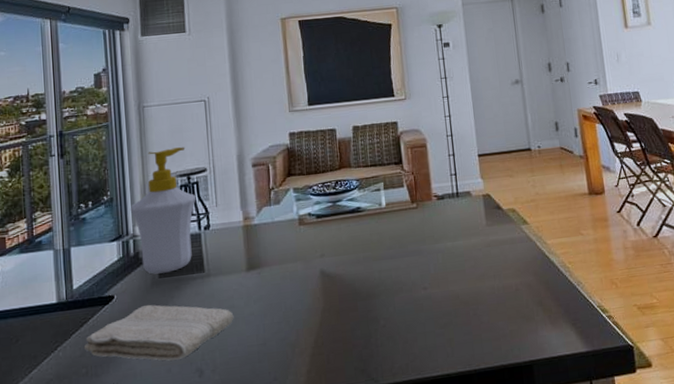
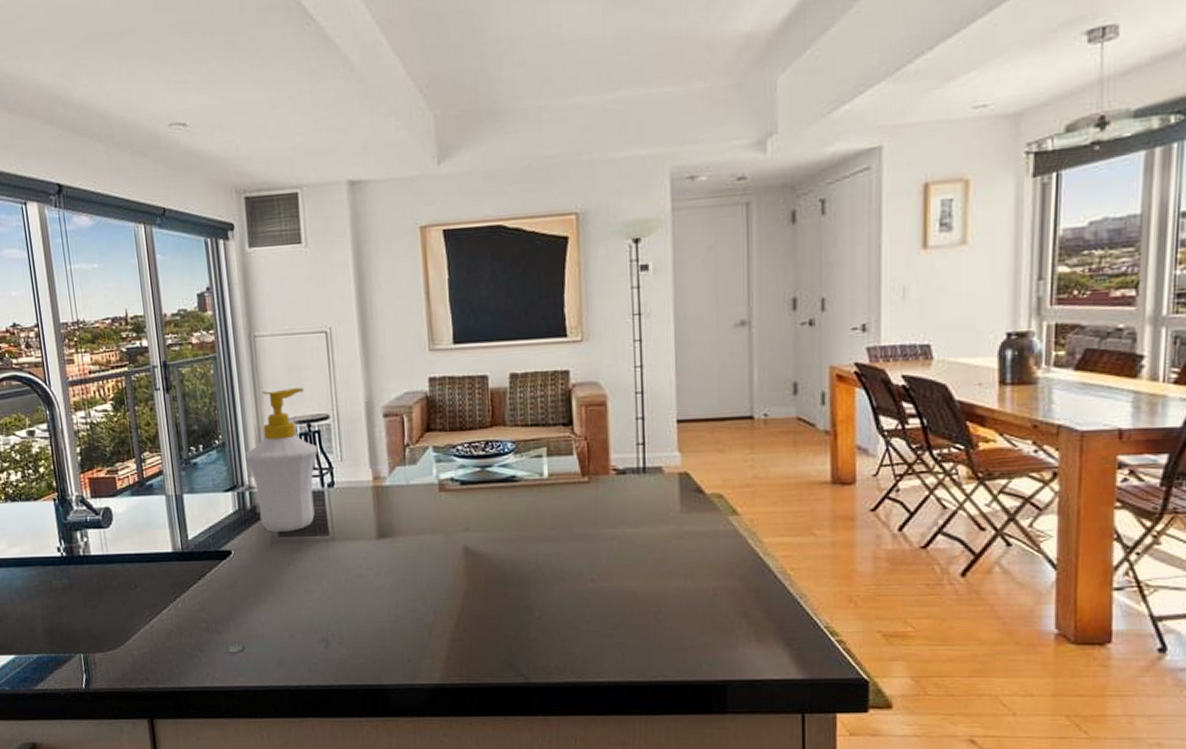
washcloth: present [83,304,234,361] -> none [202,564,363,626]

